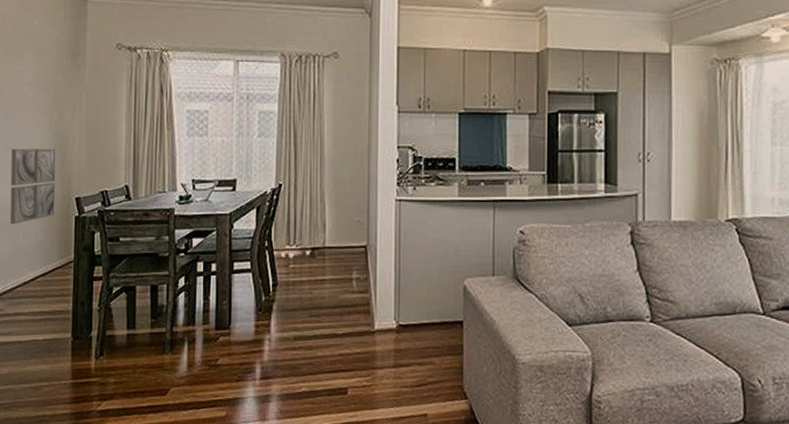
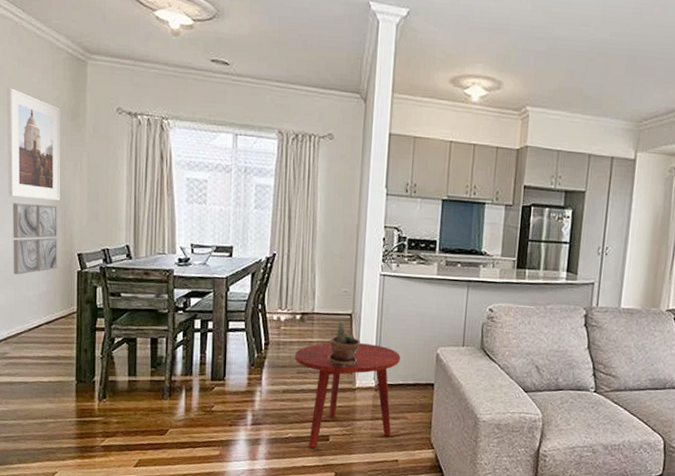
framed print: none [7,33,60,143] -> present [7,88,60,200]
side table: none [306,279,423,405] -> present [295,342,400,449]
potted plant: none [342,254,377,307] -> present [327,320,360,368]

